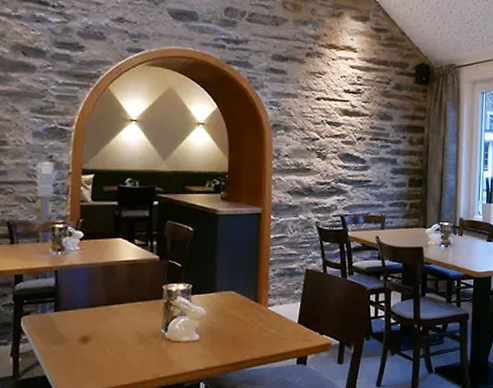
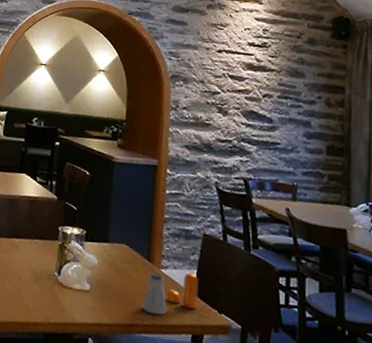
saltshaker: none [251,311,275,348] -> present [141,272,168,316]
pepper shaker: none [273,305,303,336] -> present [165,272,199,309]

